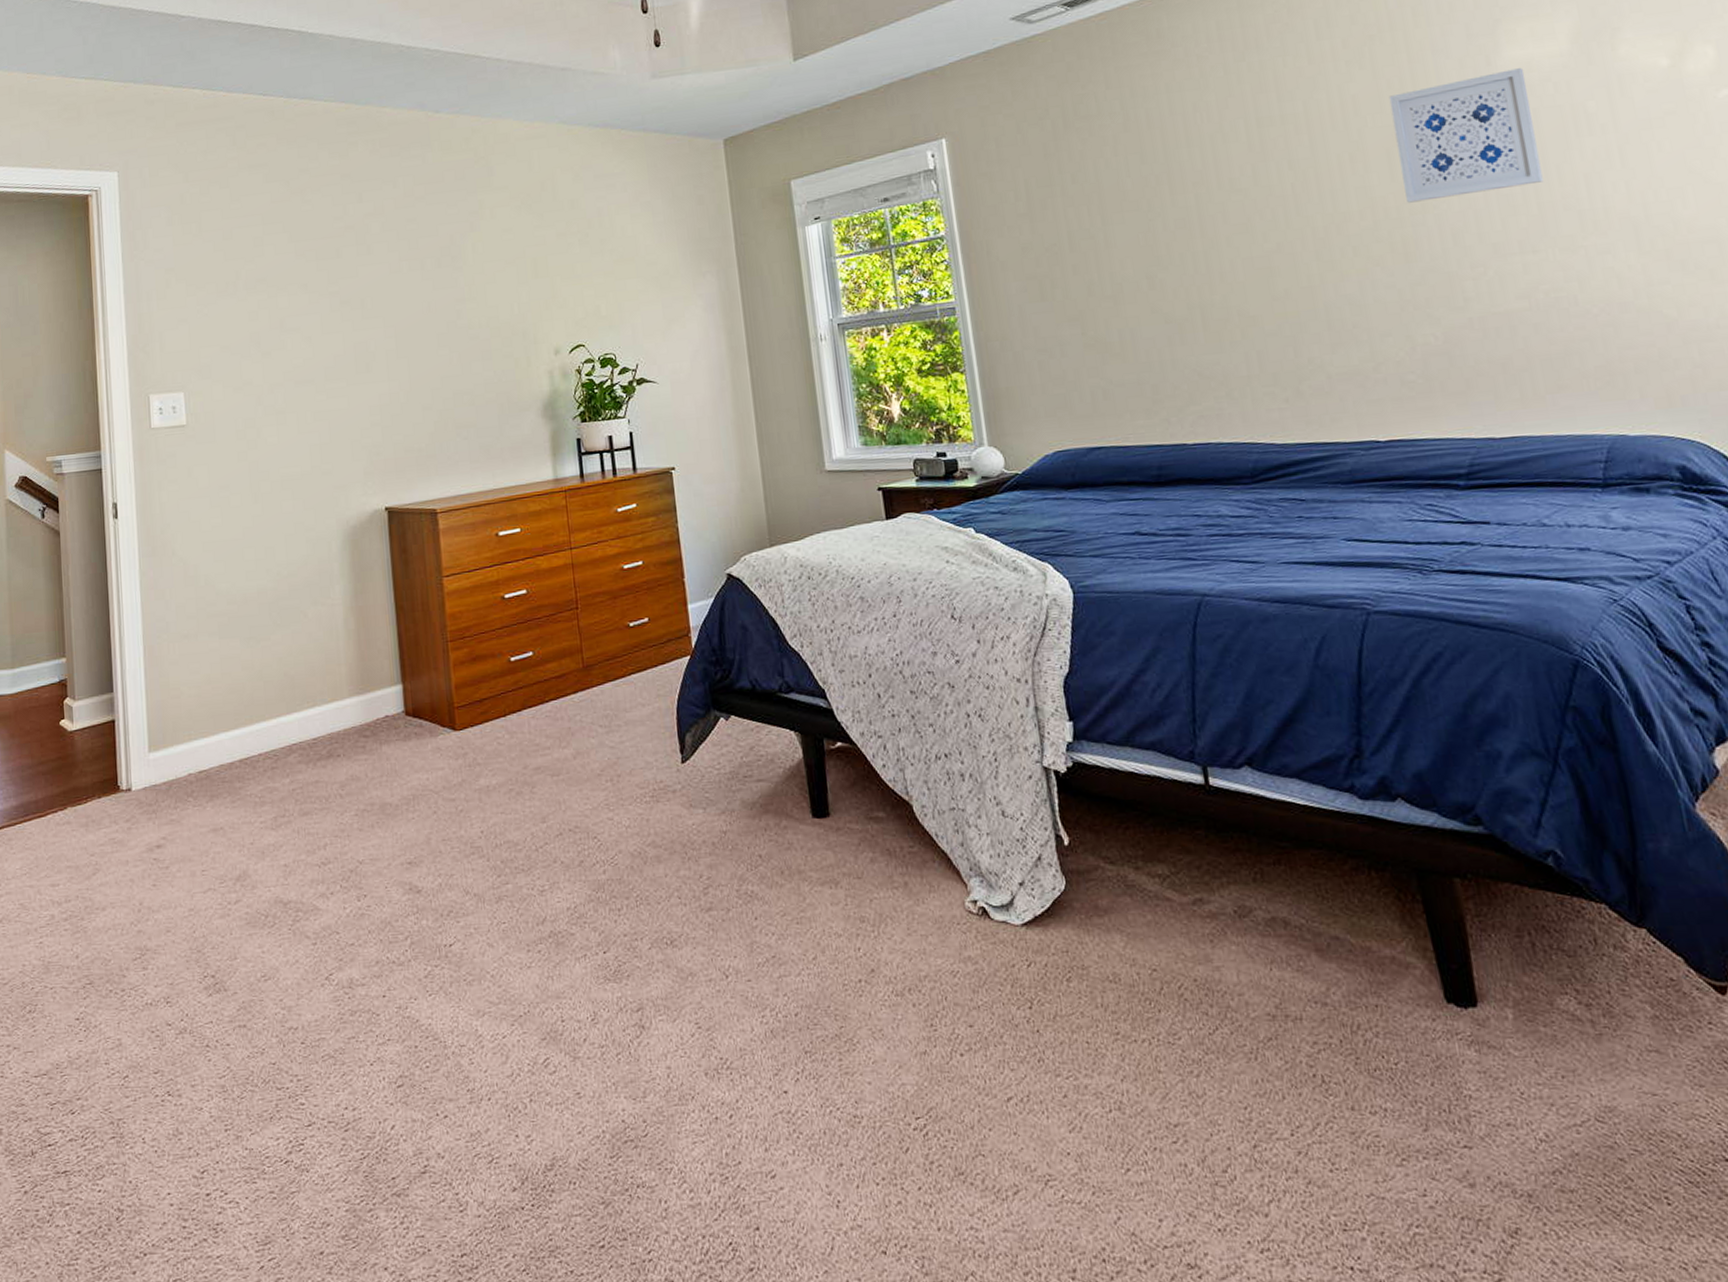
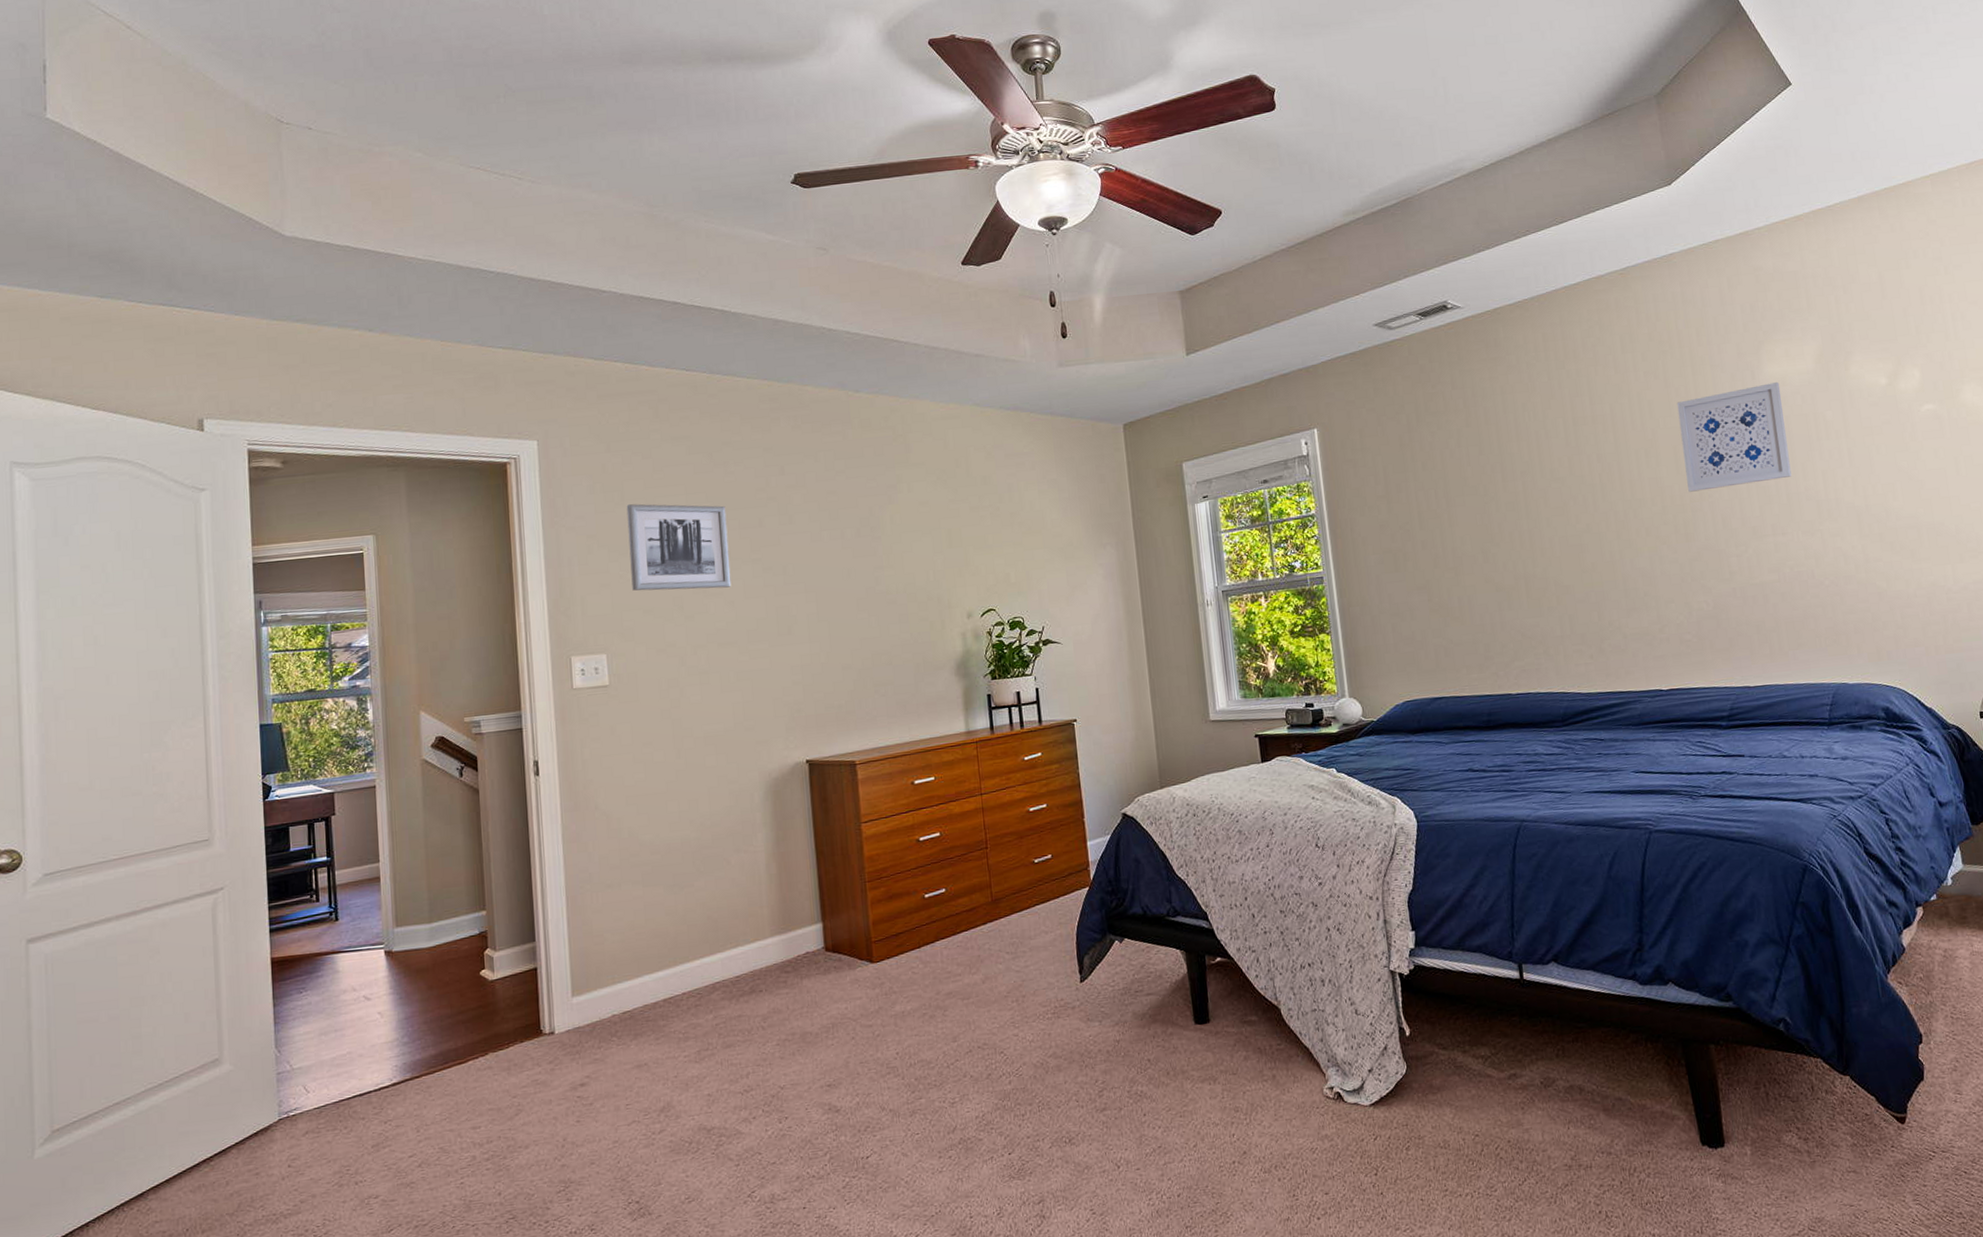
wall art: none [204,235,309,327] -> present [626,503,732,591]

